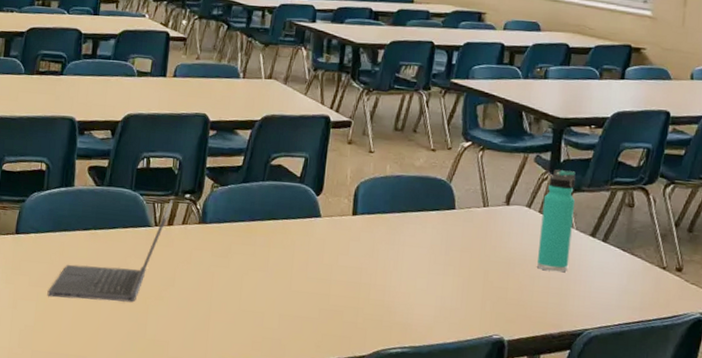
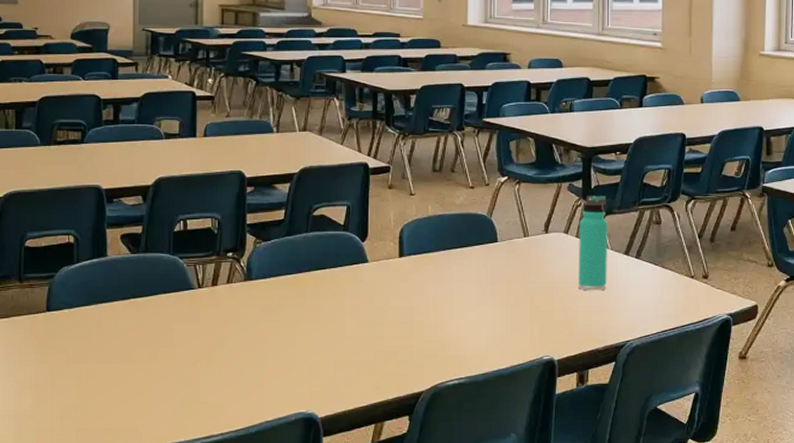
laptop computer: present [47,200,173,303] -> none [88,260,215,372]

